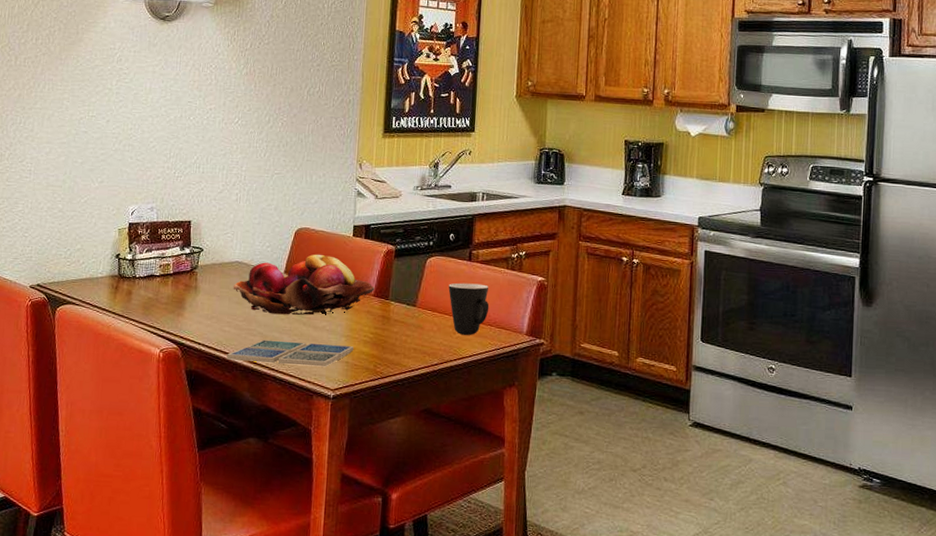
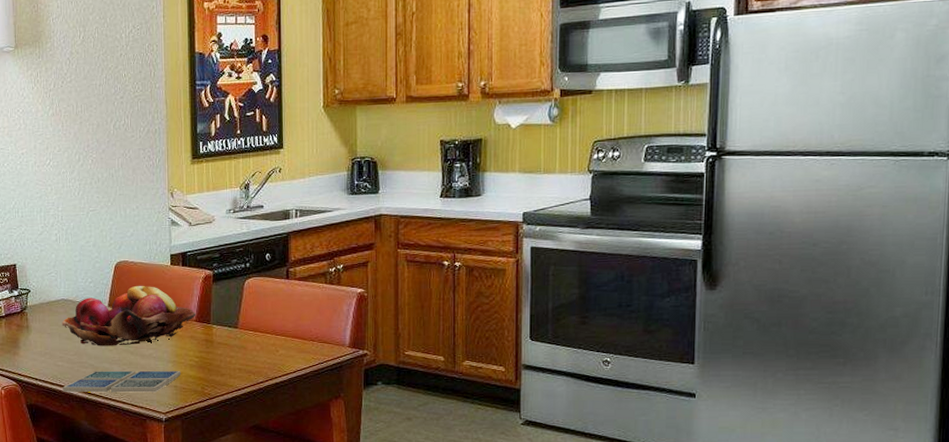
mug: present [448,282,490,335] -> none [268,301,310,352]

